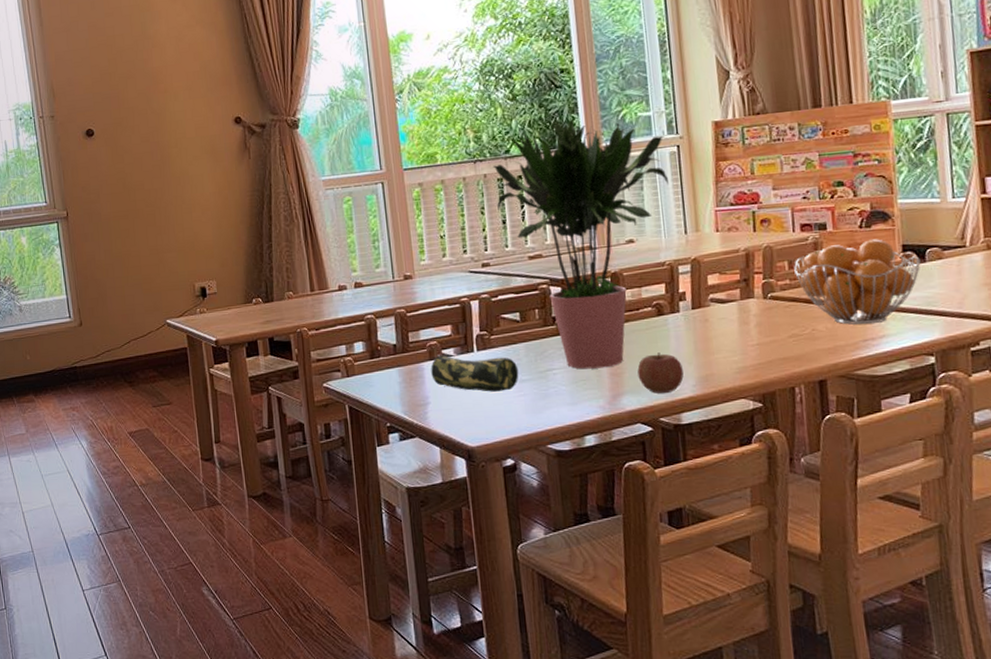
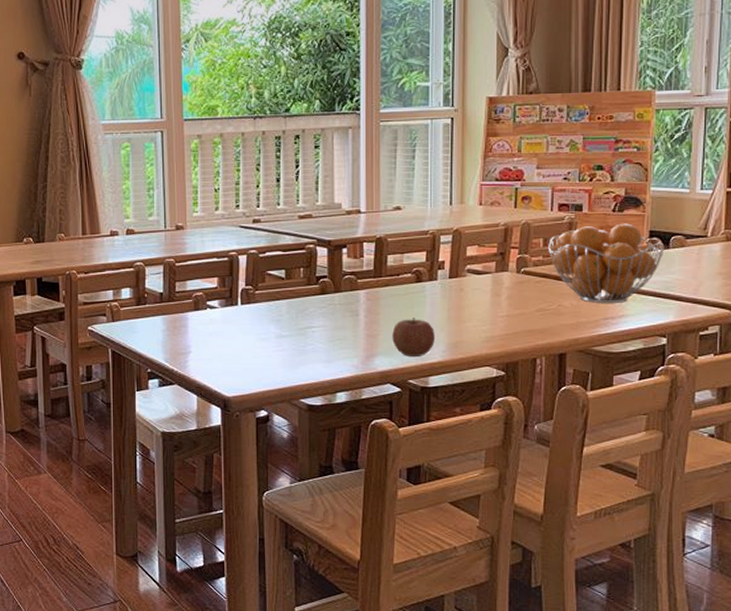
pencil case: present [431,355,519,392] -> none [195,306,279,345]
potted plant: present [492,119,668,369] -> none [271,83,443,329]

